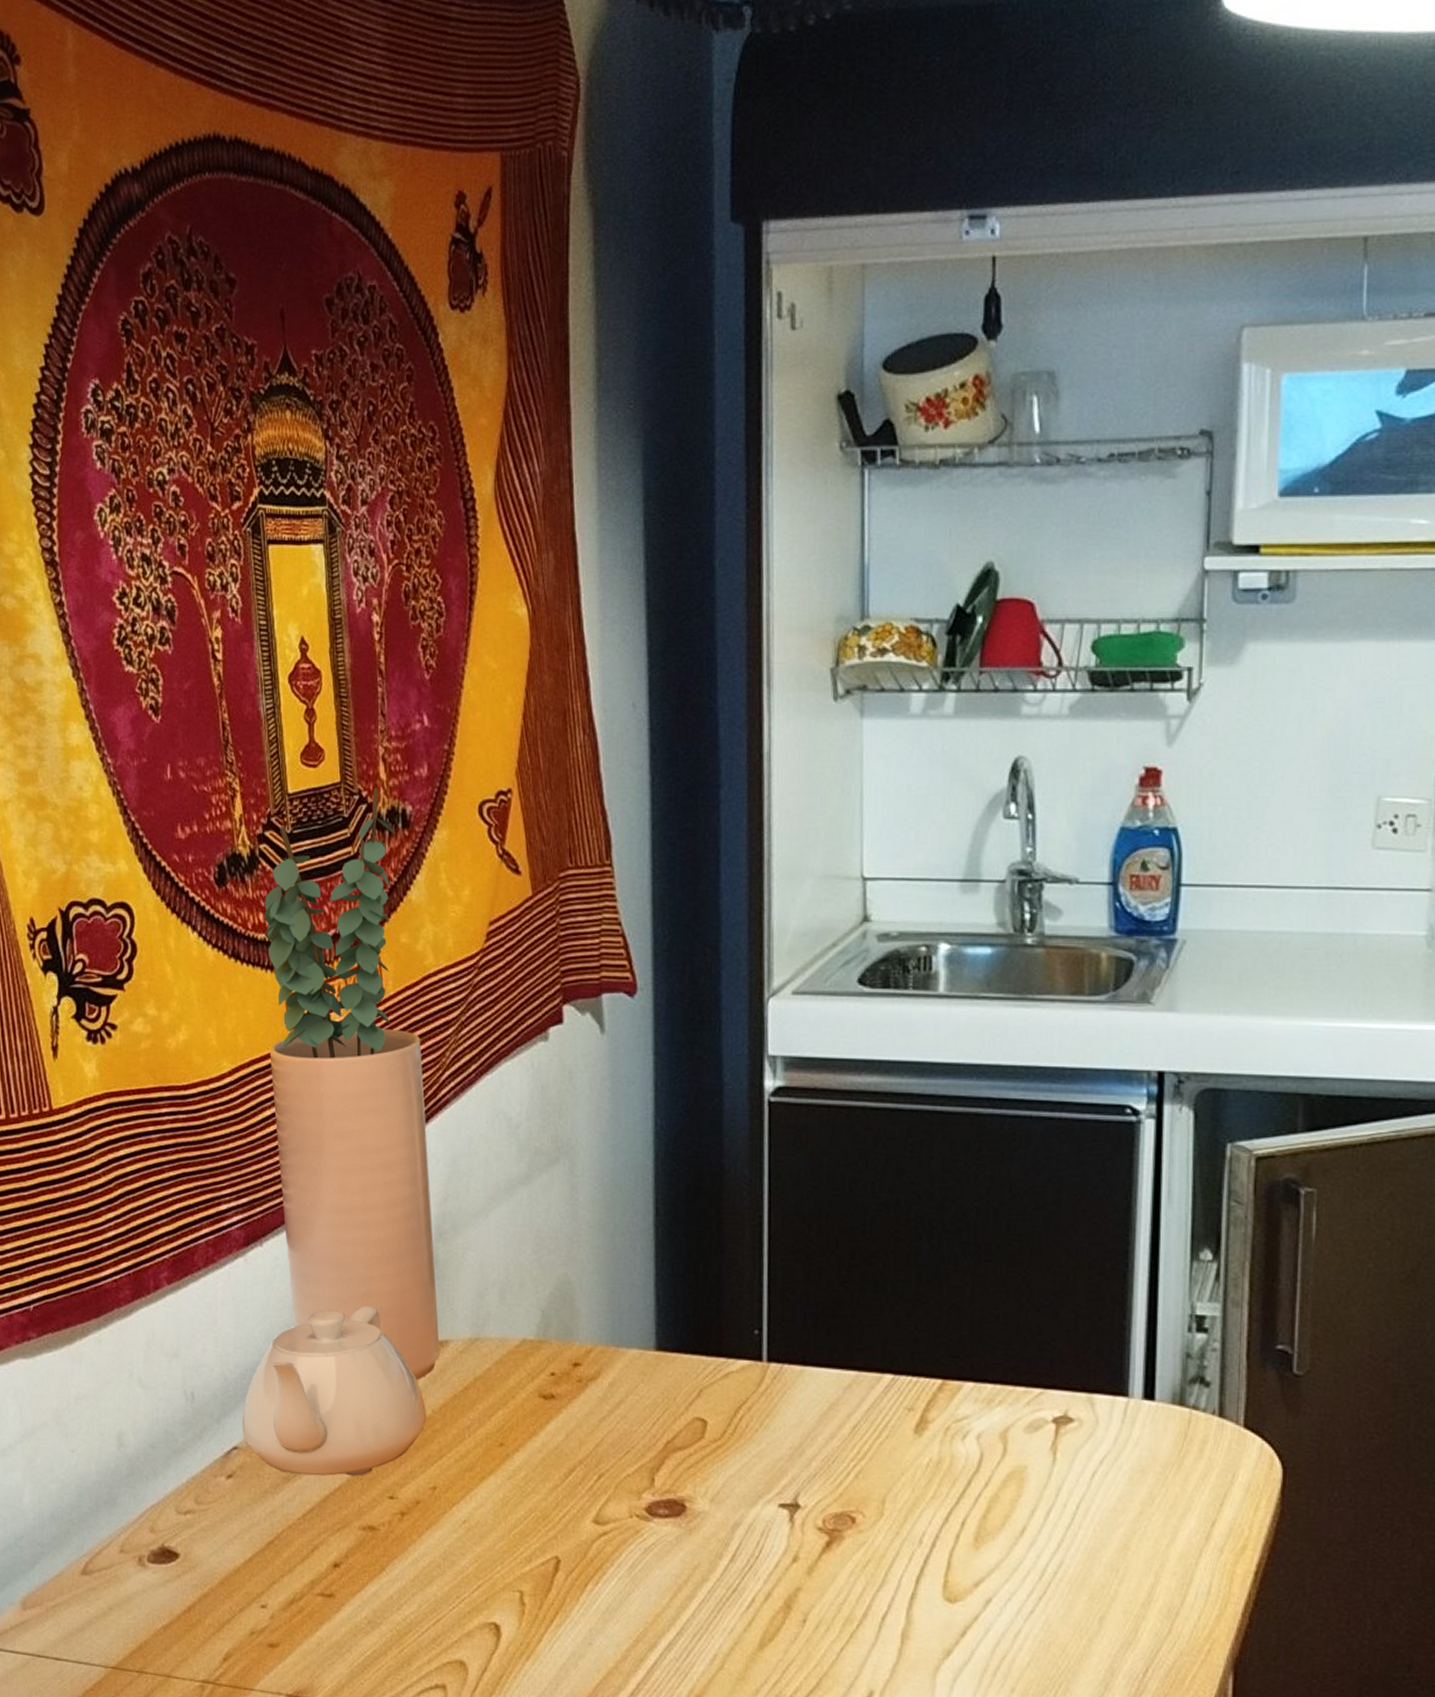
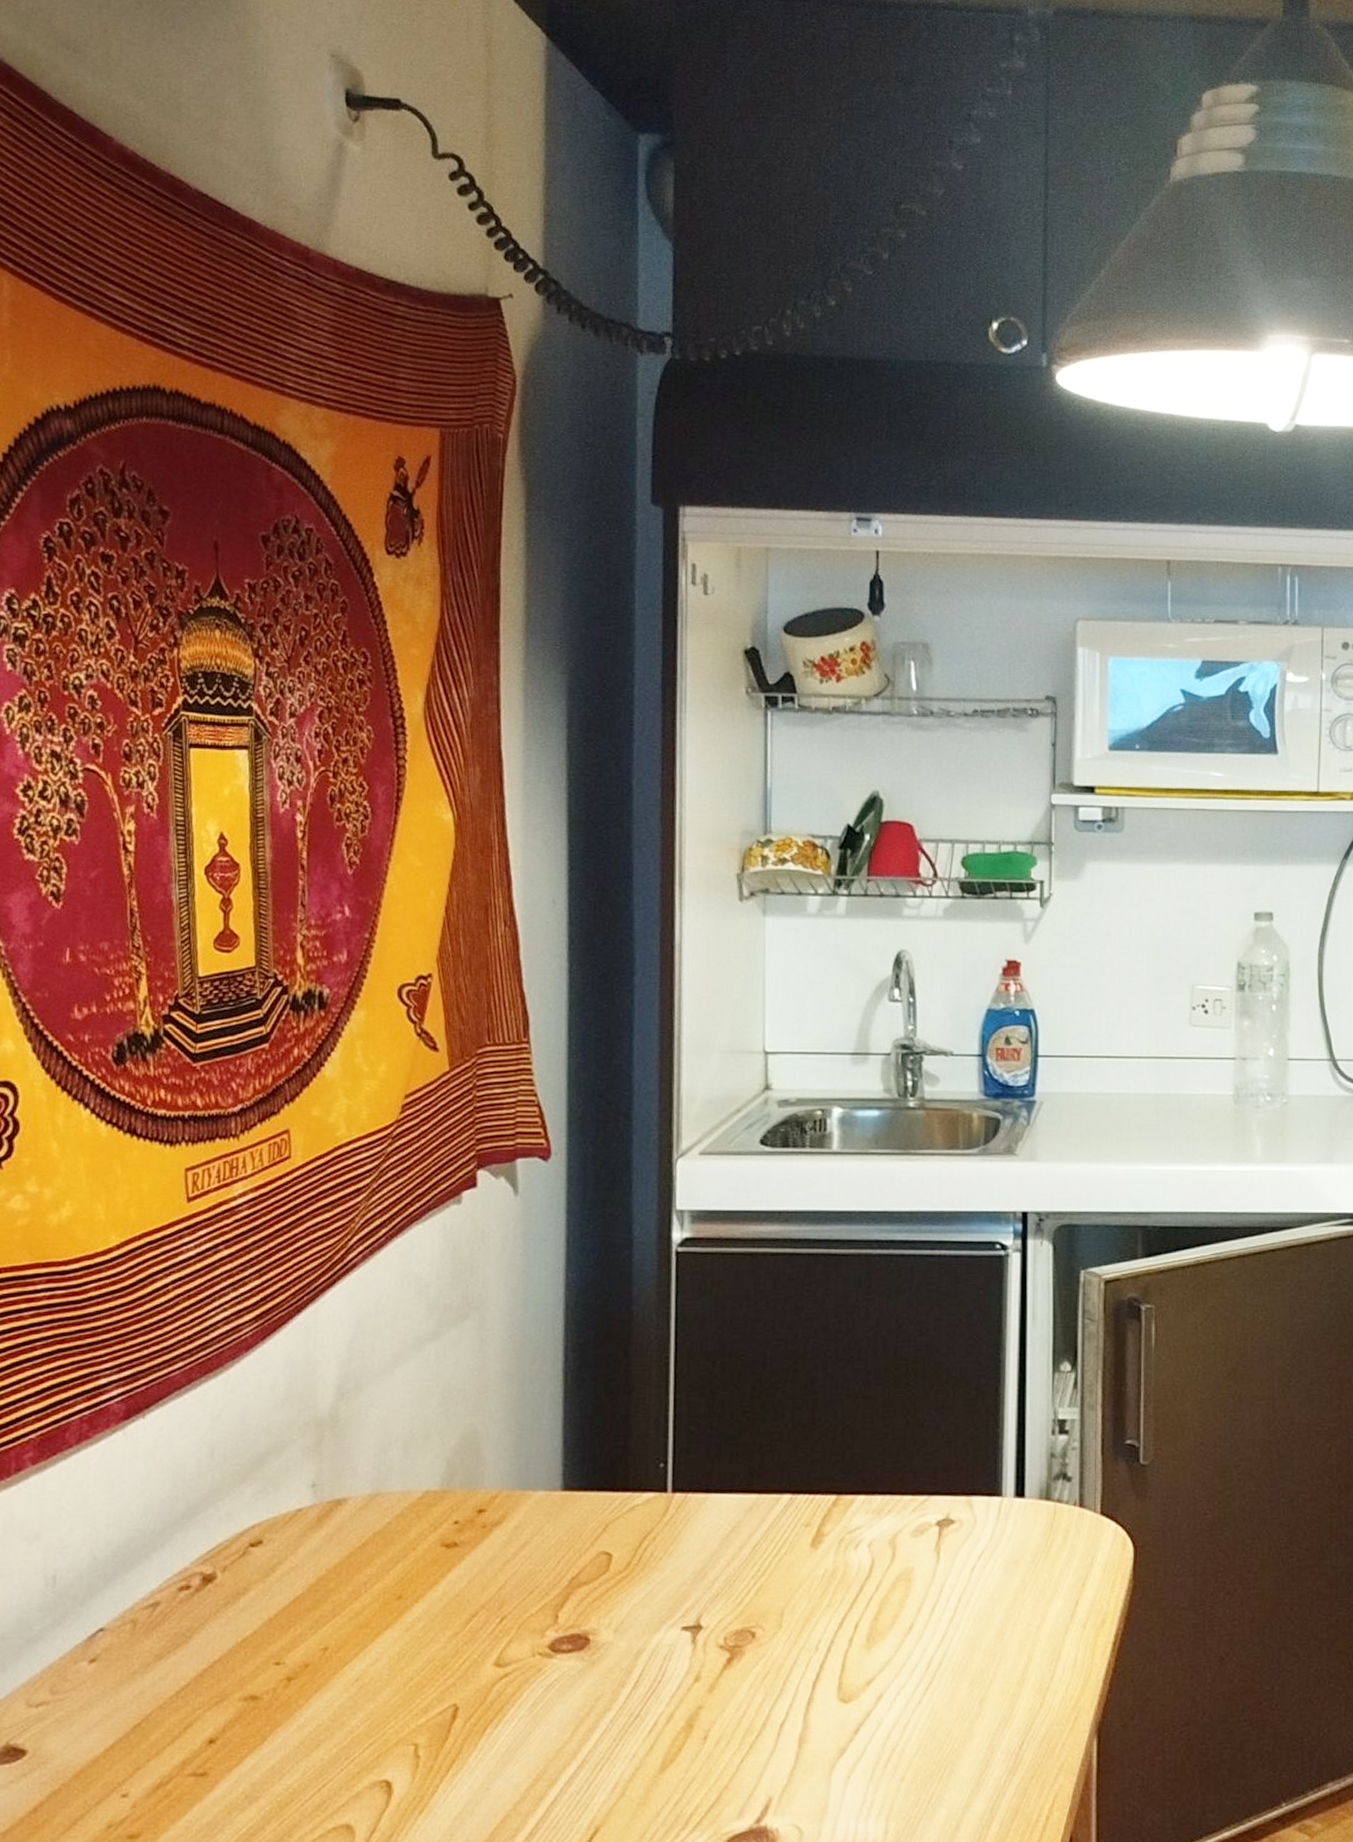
teapot: present [241,1305,426,1476] -> none [110,1470,320,1651]
vase: present [264,788,440,1380] -> none [164,972,338,1541]

